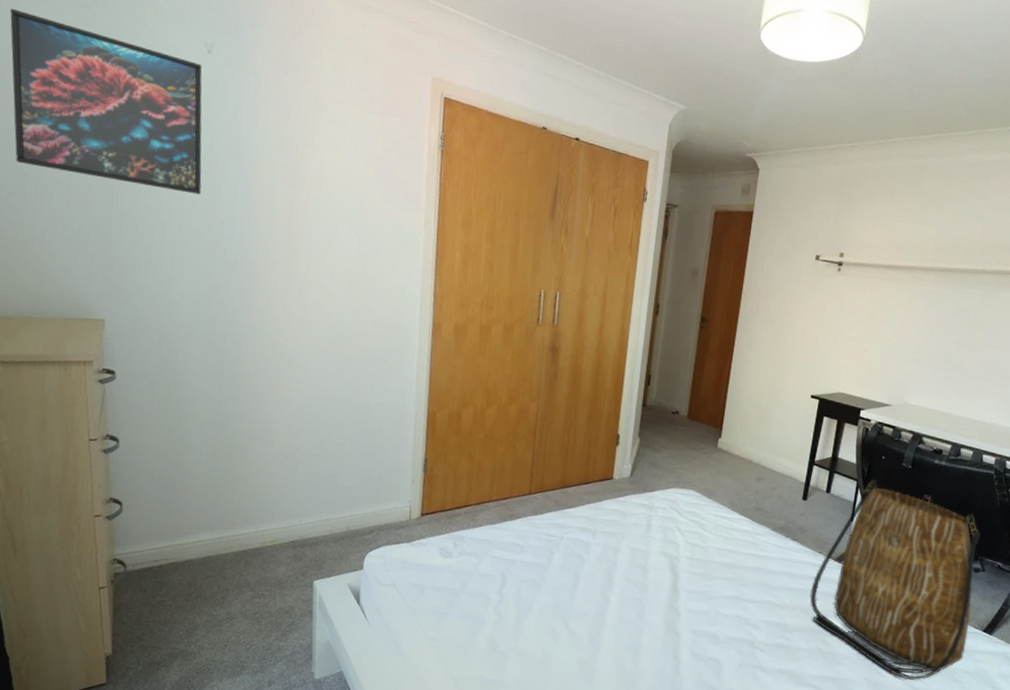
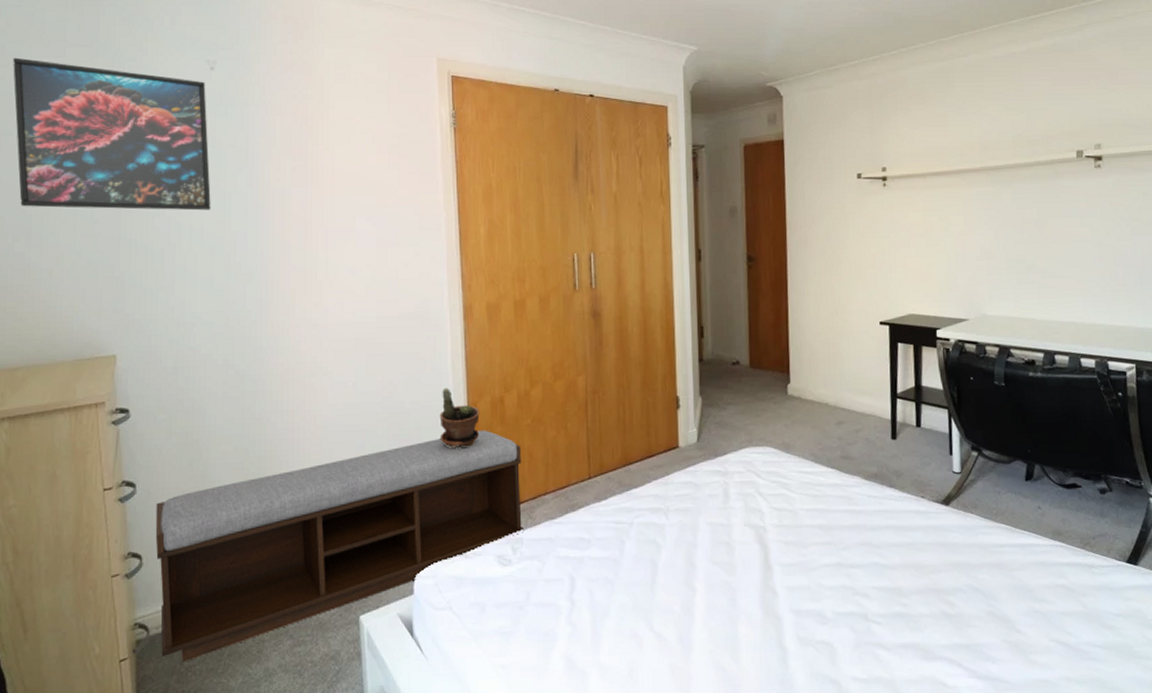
bench: none [135,437,472,597] -> present [155,430,525,663]
potted plant: none [399,395,438,452] -> present [439,387,480,449]
tote bag: present [810,479,981,680] -> none [920,405,1112,634]

